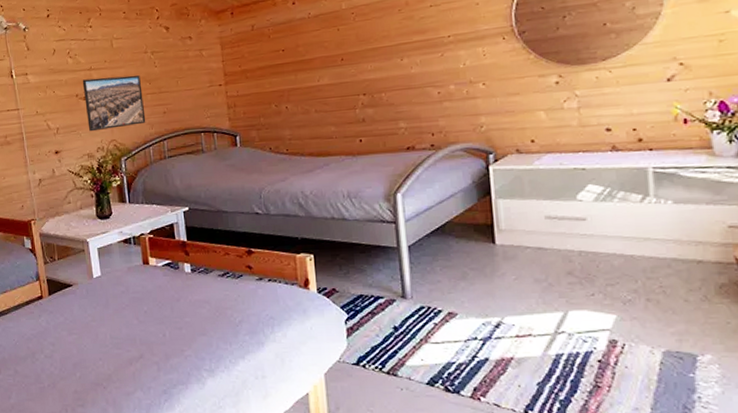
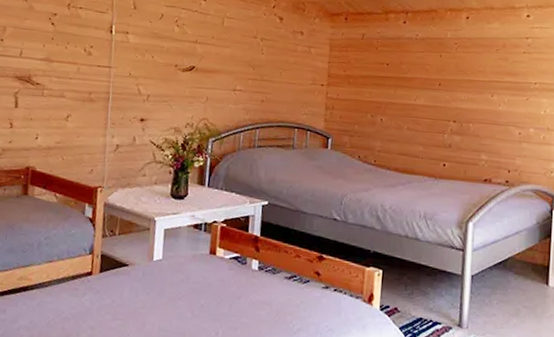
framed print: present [82,75,146,132] -> none [181,51,245,108]

